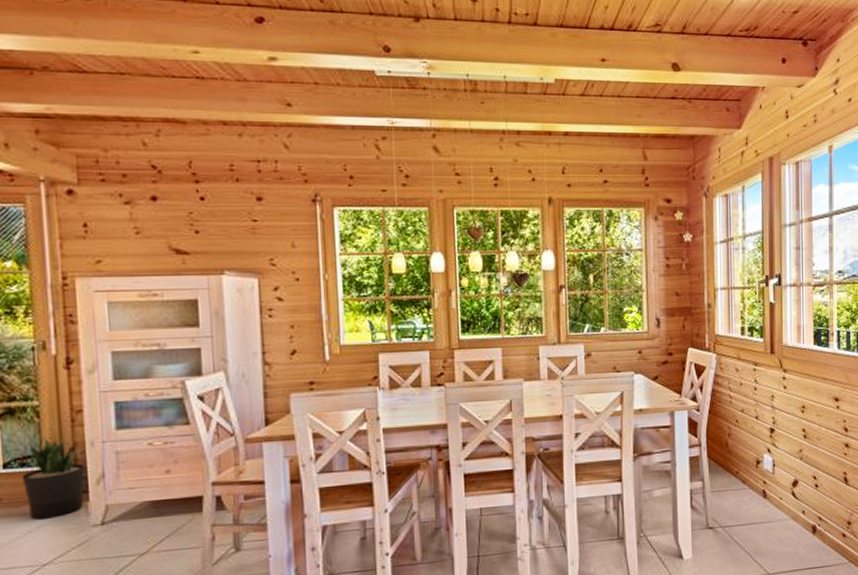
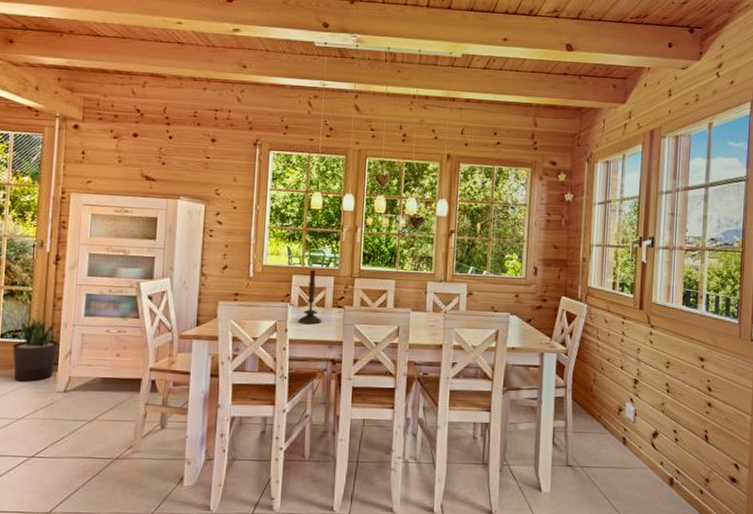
candle: none [392,344,419,409] -> present [299,269,321,325]

